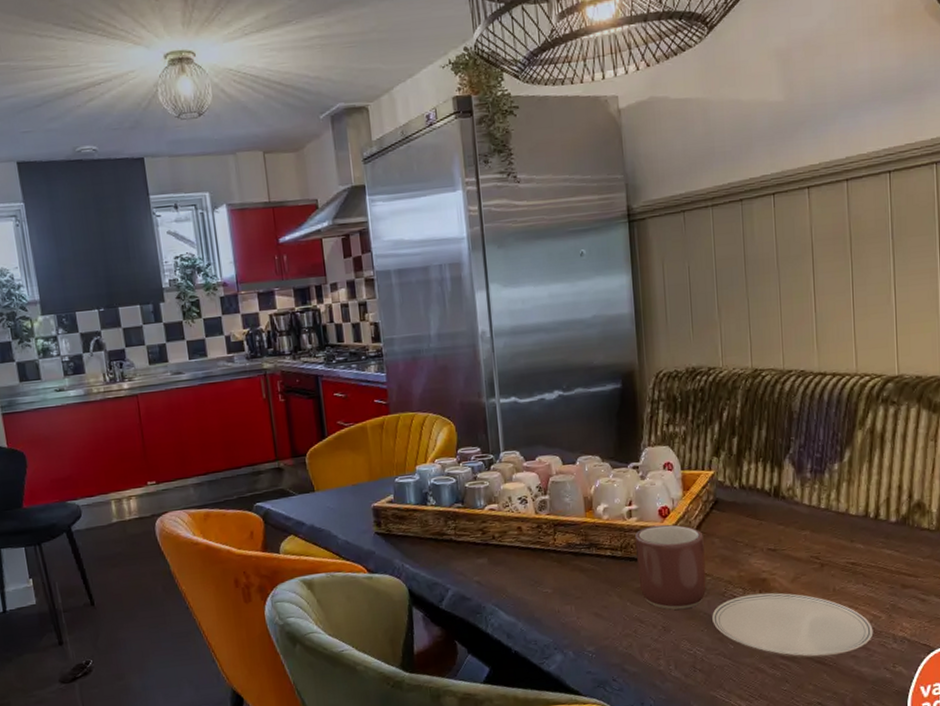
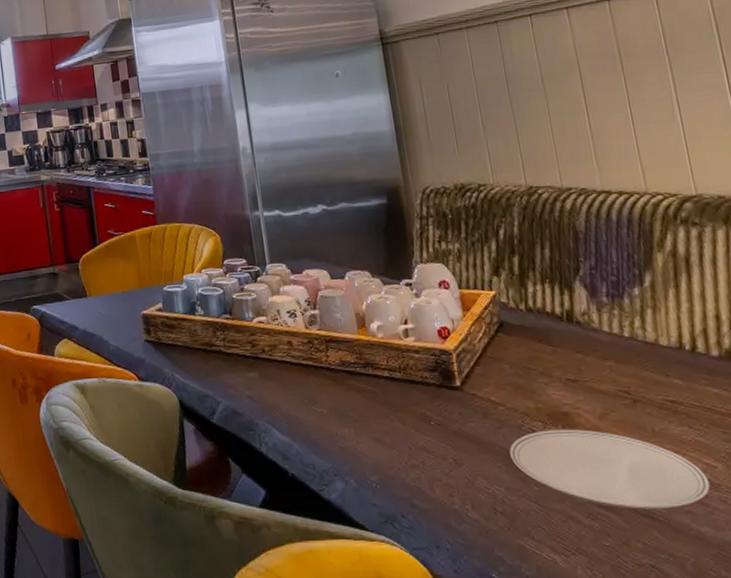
mug: present [634,524,707,610] -> none [413,346,500,442]

